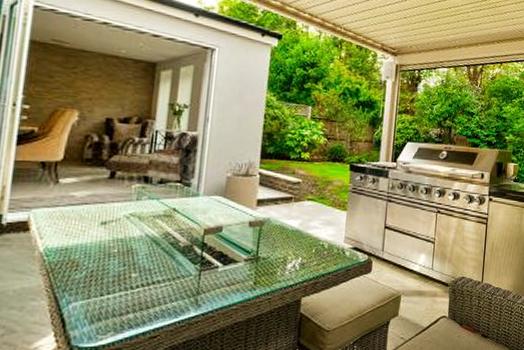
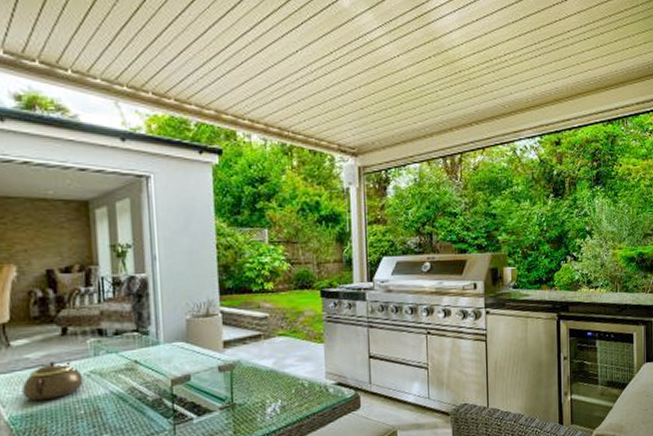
teapot: none [61,200,123,236] -> present [21,361,84,401]

